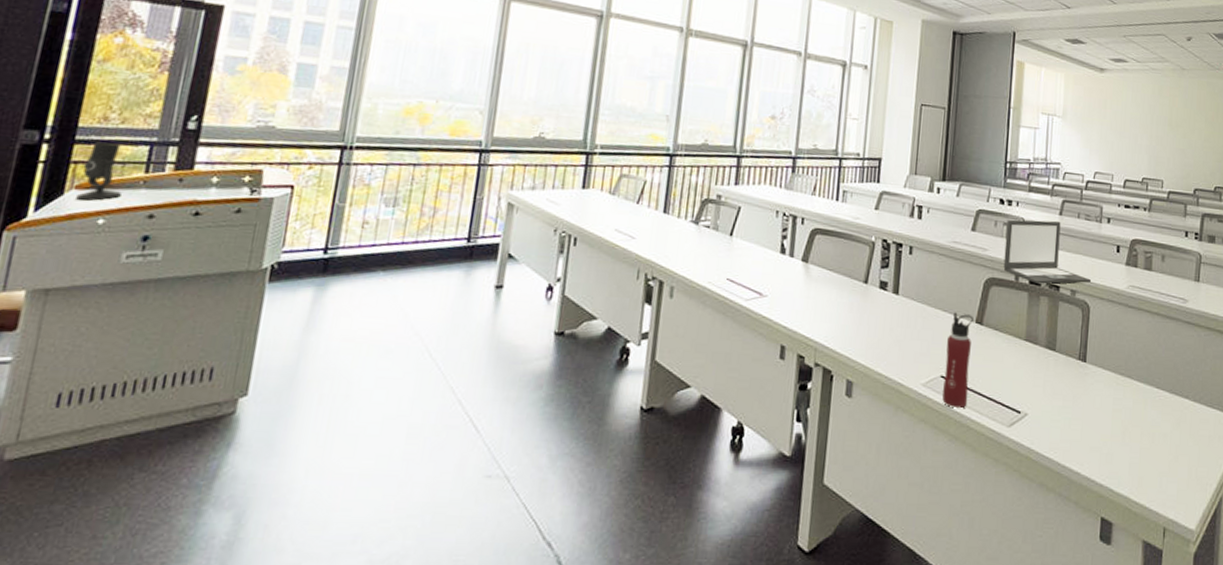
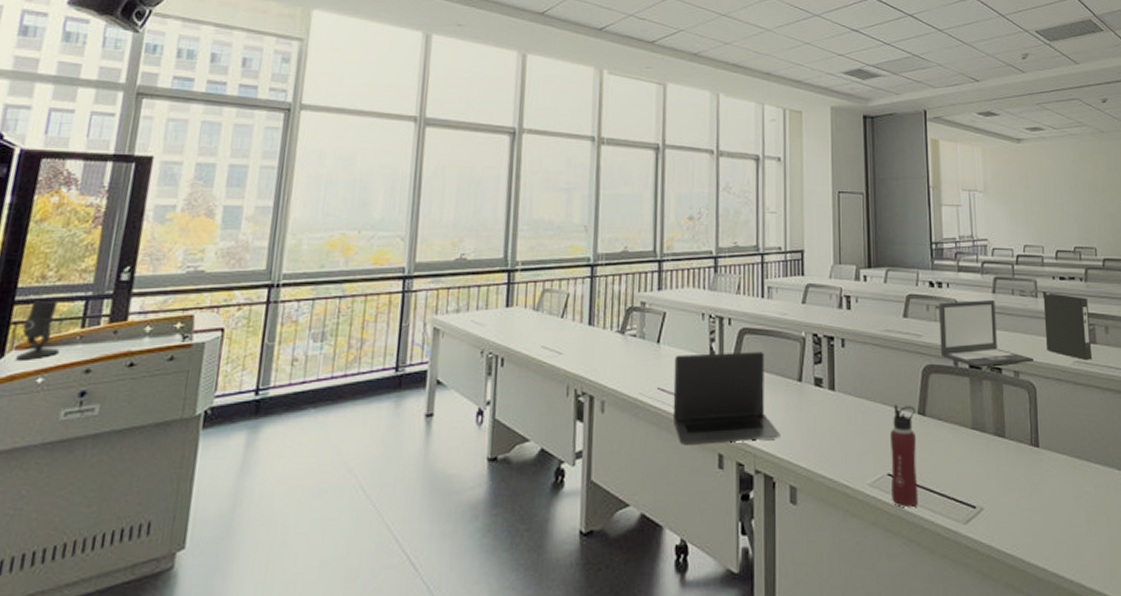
laptop computer: none [739,248,843,336] -> present [672,352,781,447]
binder: none [1104,219,1149,285] -> present [1043,293,1092,360]

